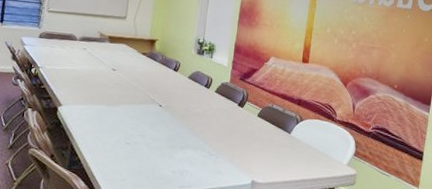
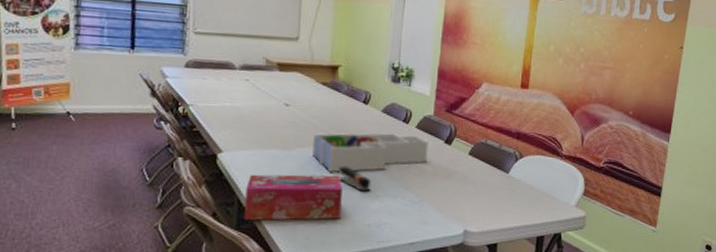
tissue box: none [74,124,154,165] -> present [243,174,343,220]
desk organizer: none [131,94,225,126] -> present [312,133,429,172]
stapler: none [151,121,177,144] -> present [338,166,372,192]

